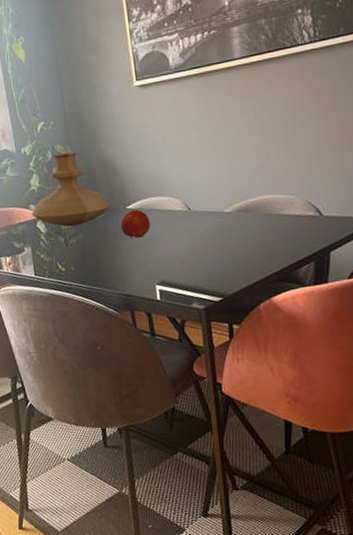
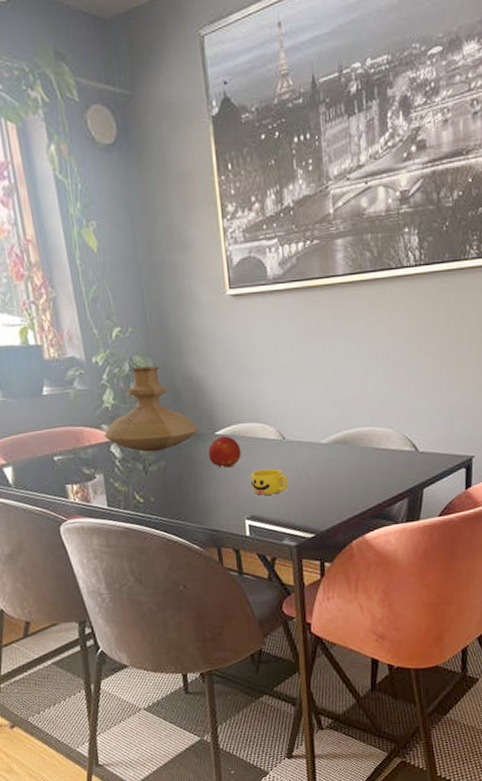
cup: none [159,237,195,262] -> present [250,468,289,495]

